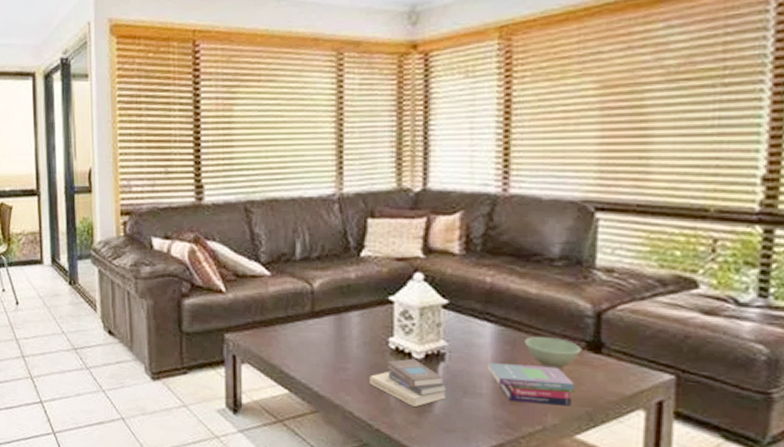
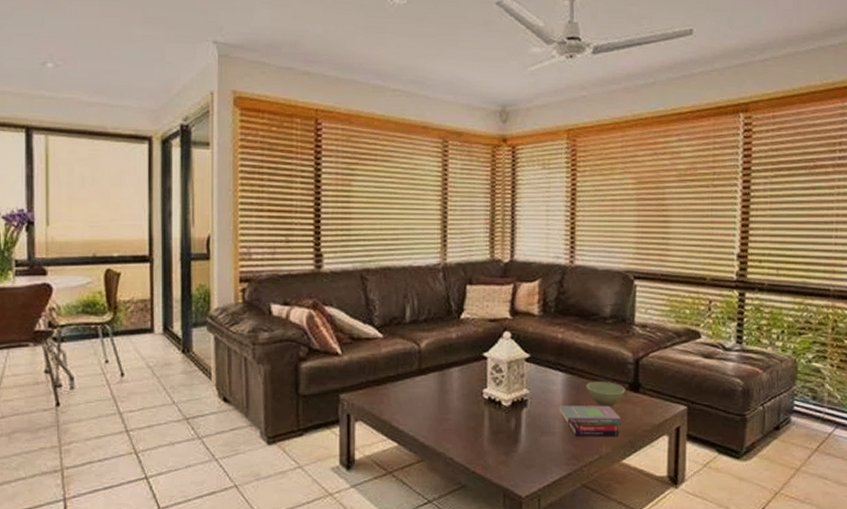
books: present [369,358,447,407] -> none [467,406,529,448]

